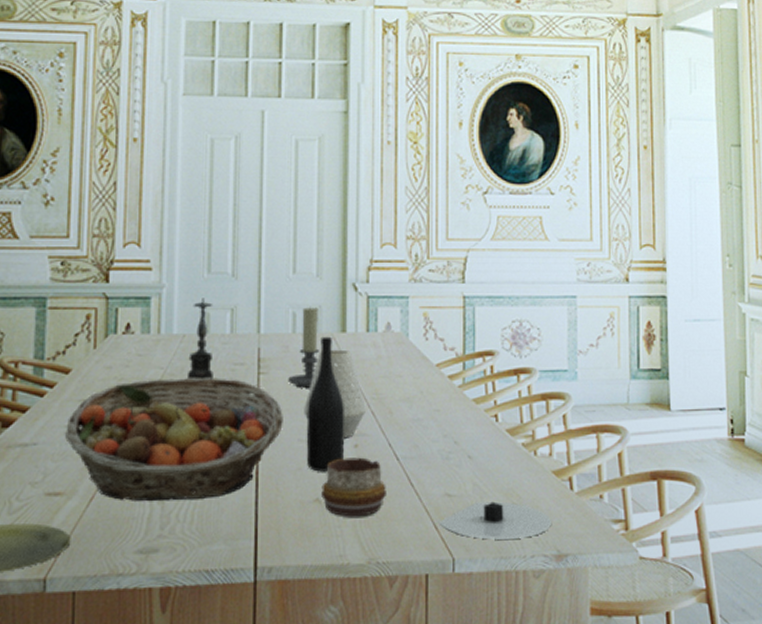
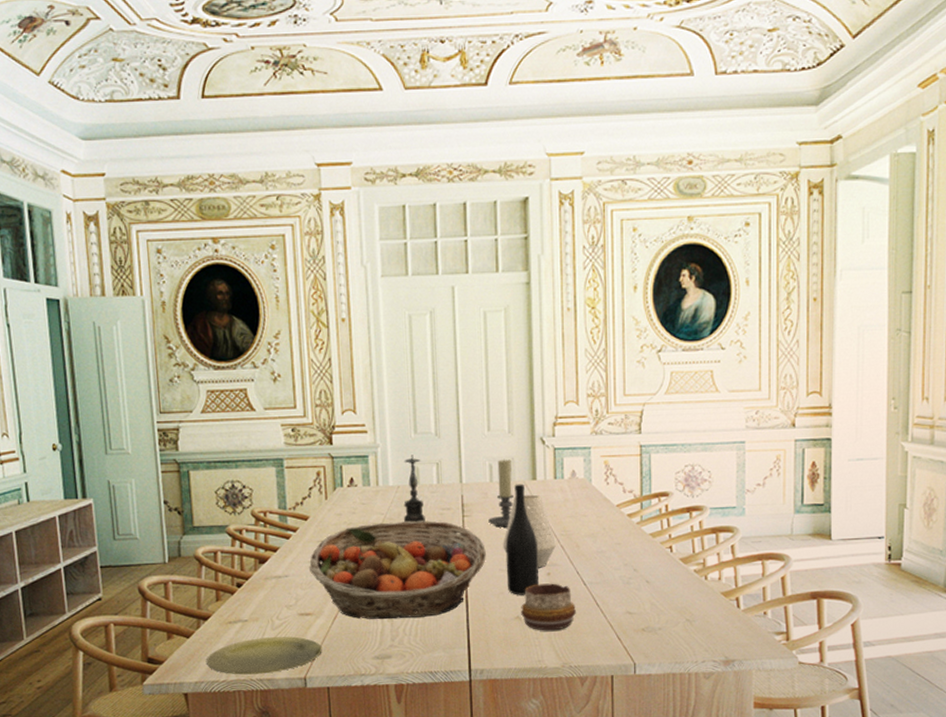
plate: present [439,501,552,540] -> none [621,617,721,648]

